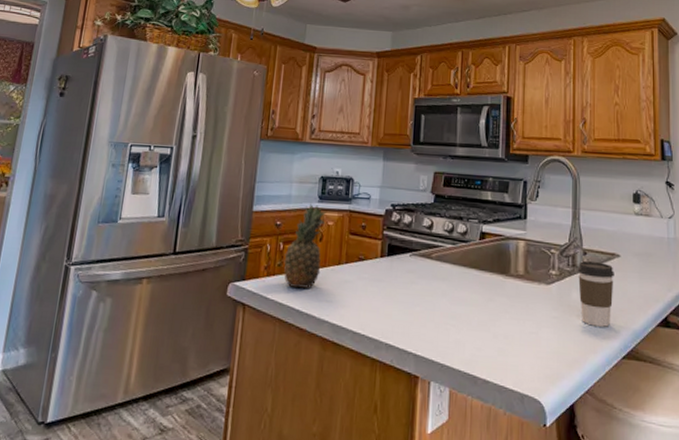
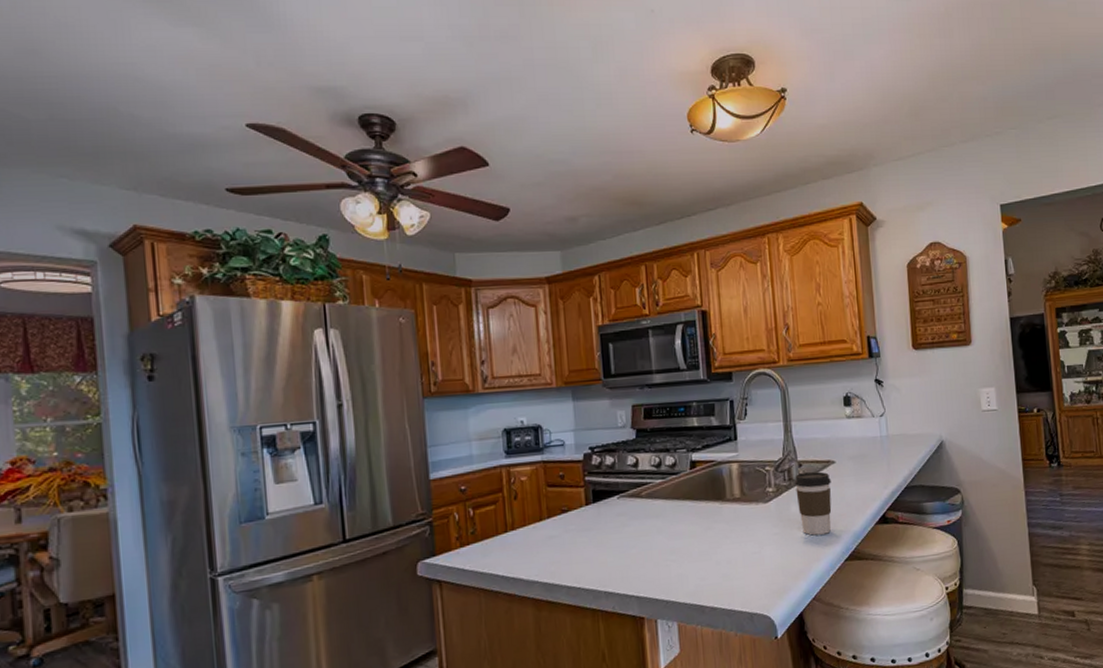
fruit: present [283,203,326,289] -> none [476,460,521,554]

